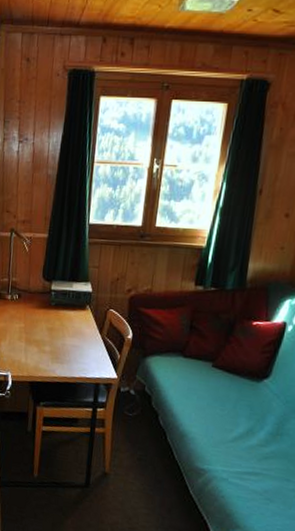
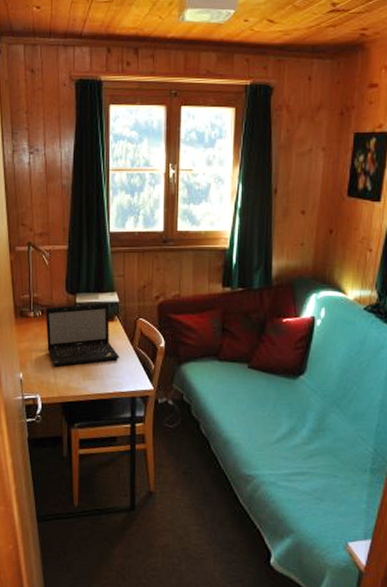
laptop: none [21,291,88,348] -> present [45,303,119,367]

